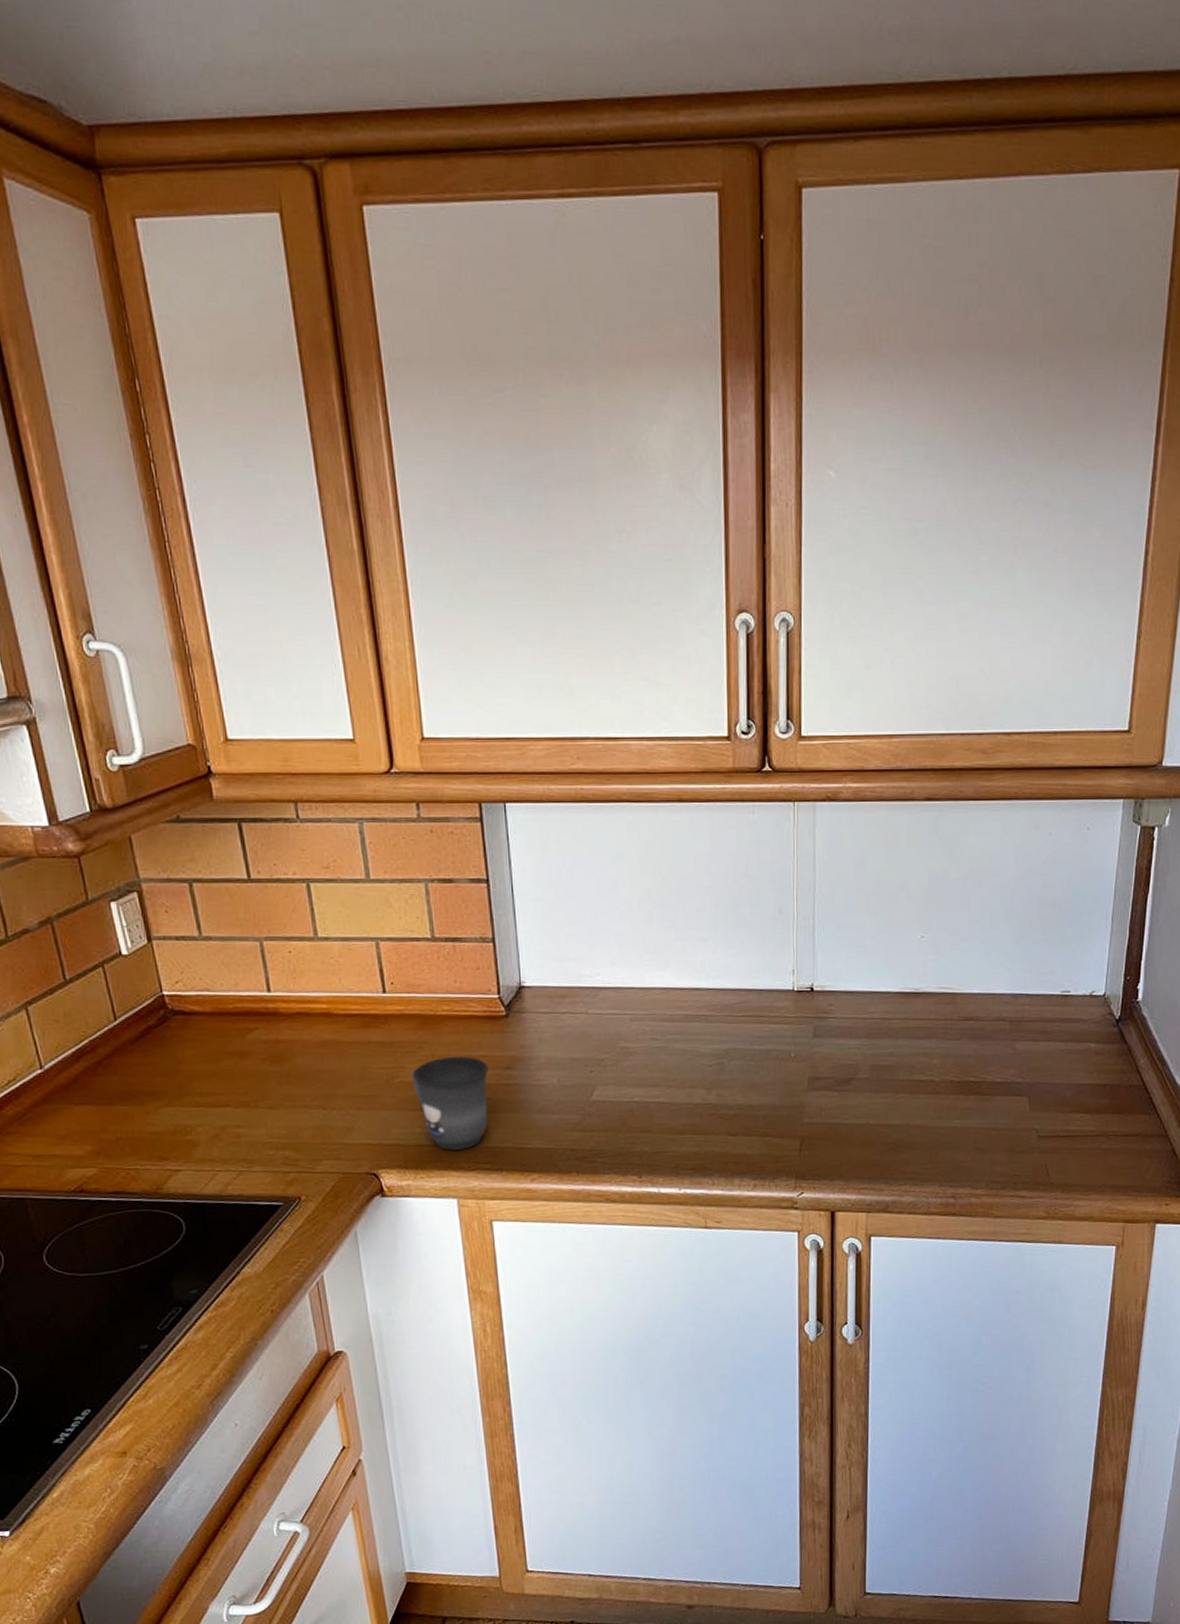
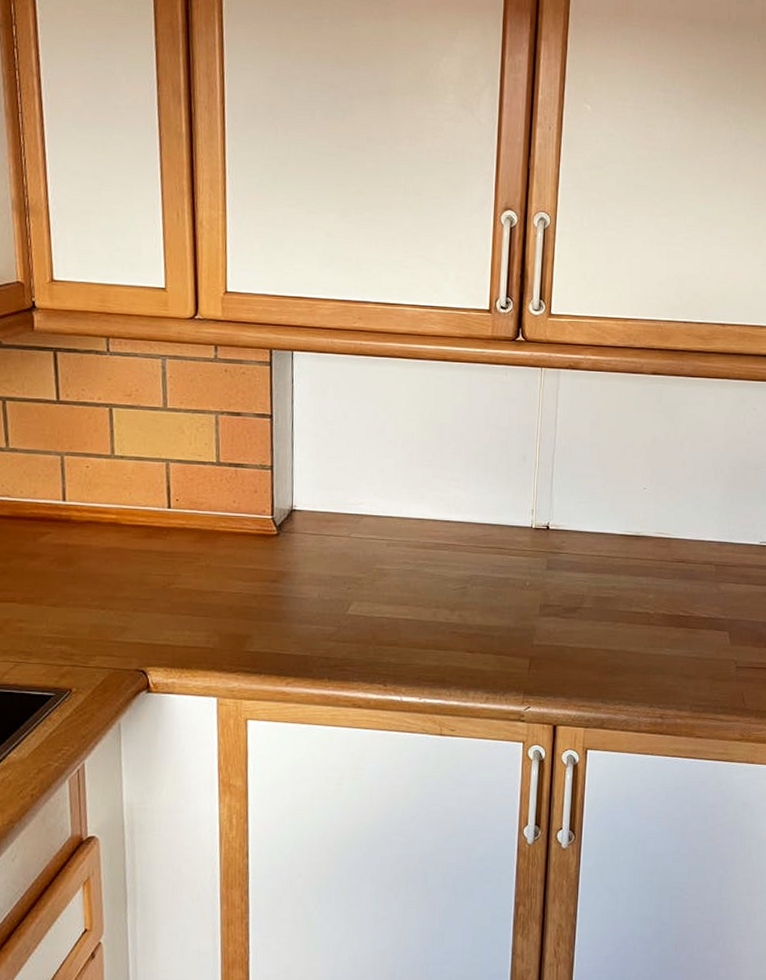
mug: present [411,1056,489,1150] -> none [186,568,257,653]

